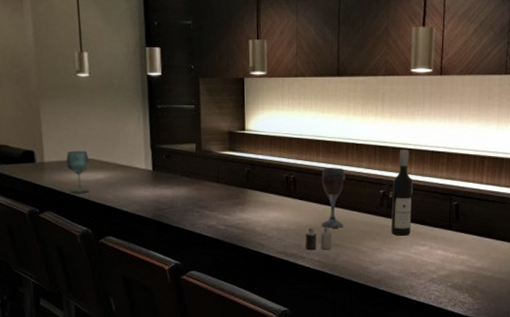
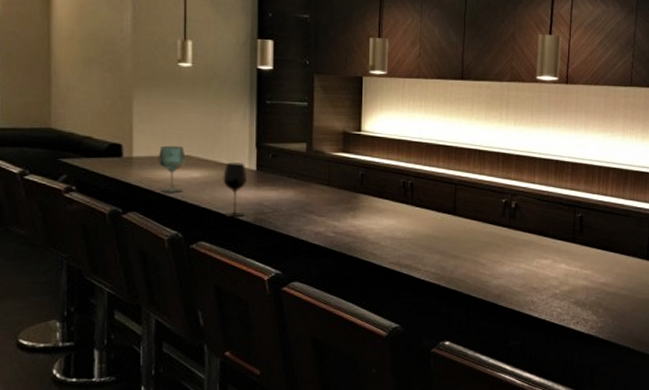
wine glass: none [123,164,145,213] -> present [223,162,247,217]
candle: present [305,227,333,250] -> none [421,237,451,262]
cup: present [321,168,346,228] -> none [439,174,466,238]
bottle: present [390,150,413,236] -> none [512,158,536,248]

